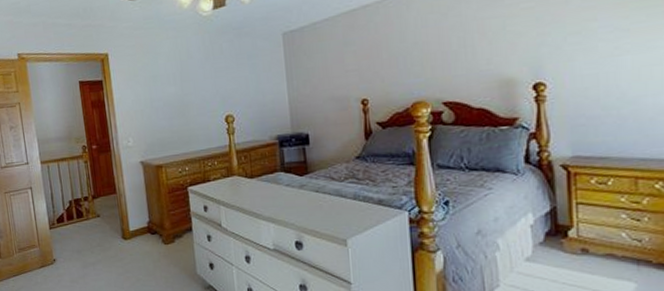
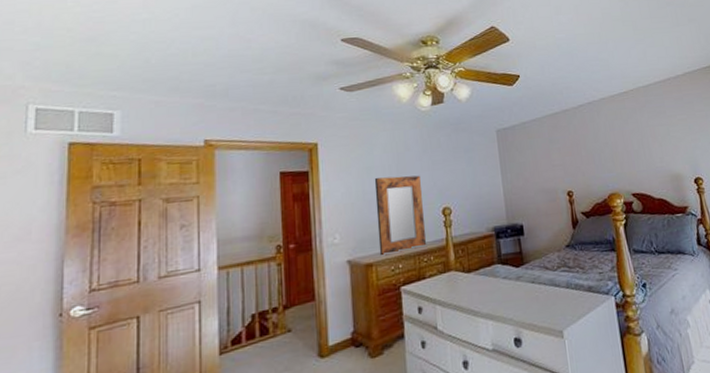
home mirror: none [160,83,210,159] -> present [374,175,426,256]

